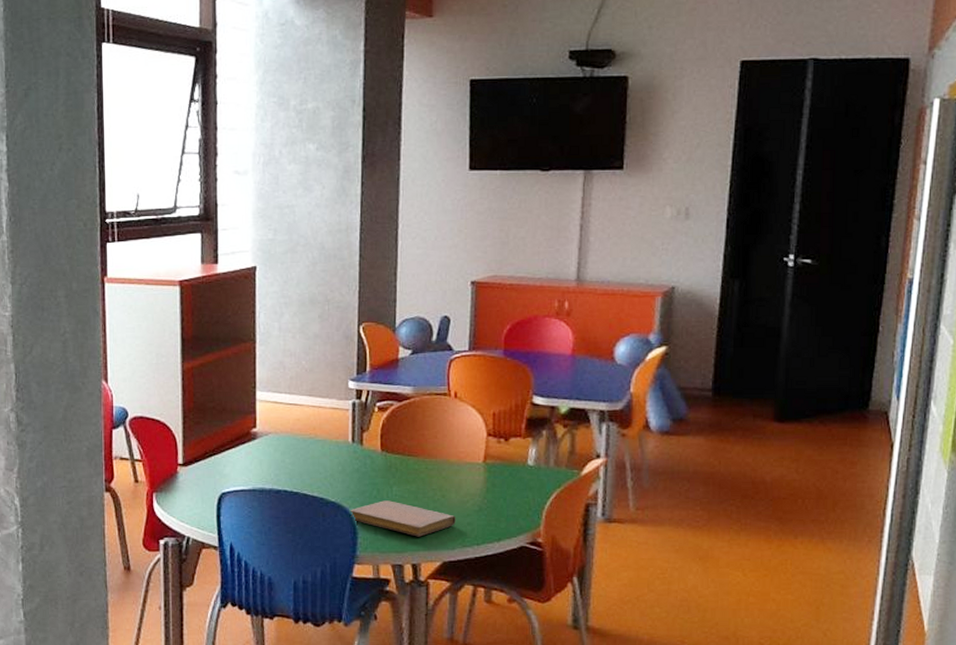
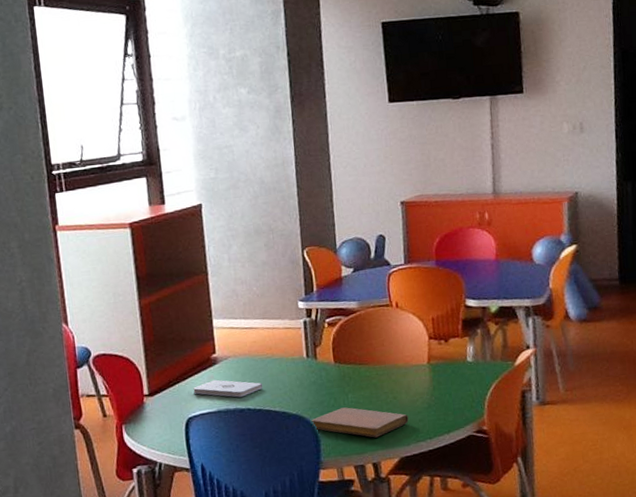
notepad: none [229,456,303,477] -> present [193,379,263,398]

